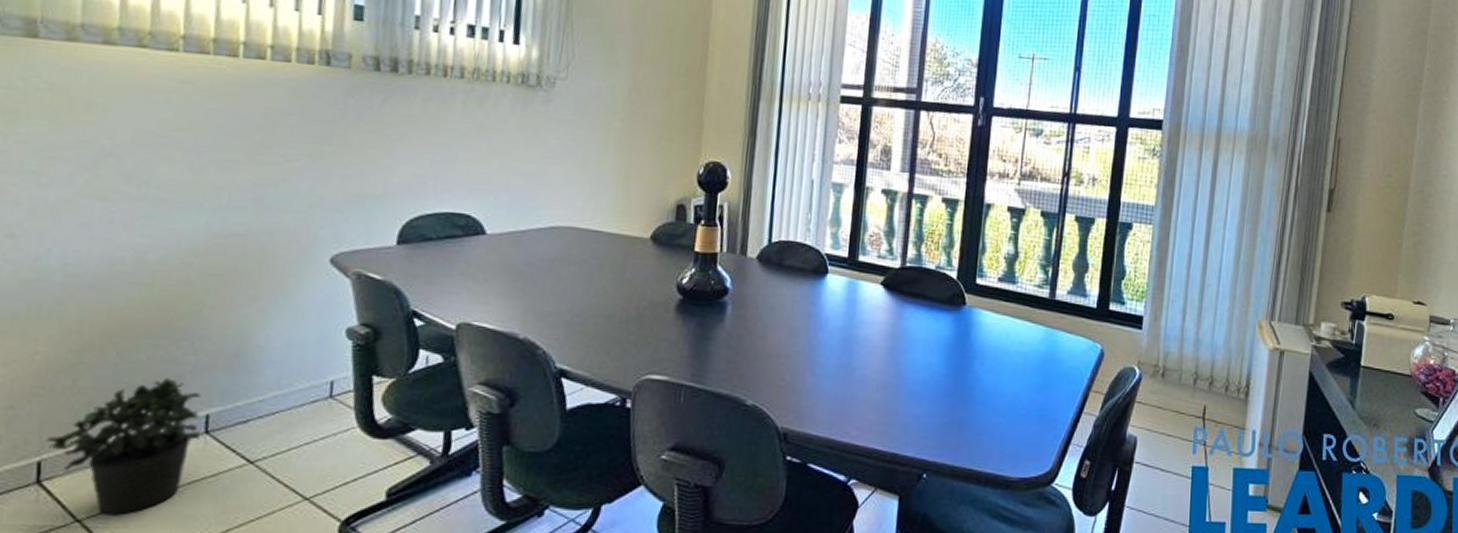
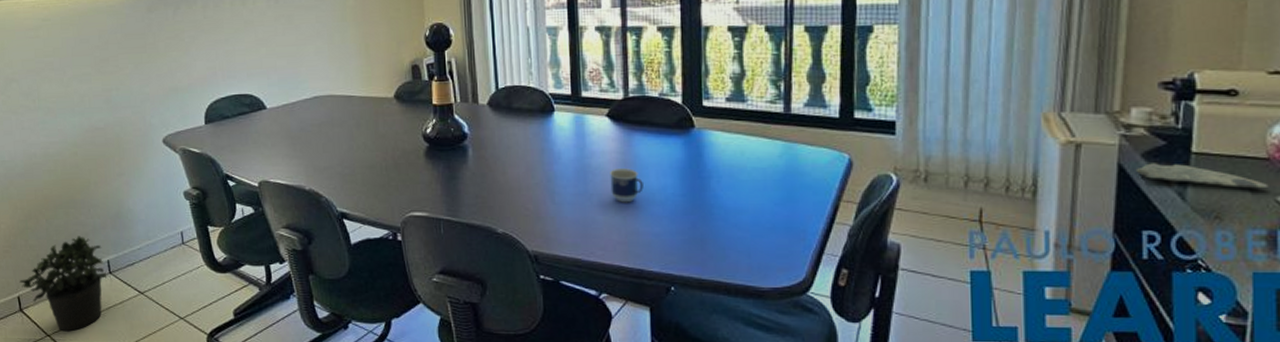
cup: none [875,341,909,380] -> present [610,168,643,203]
tissue: none [1321,373,1410,402] -> present [1135,163,1269,189]

